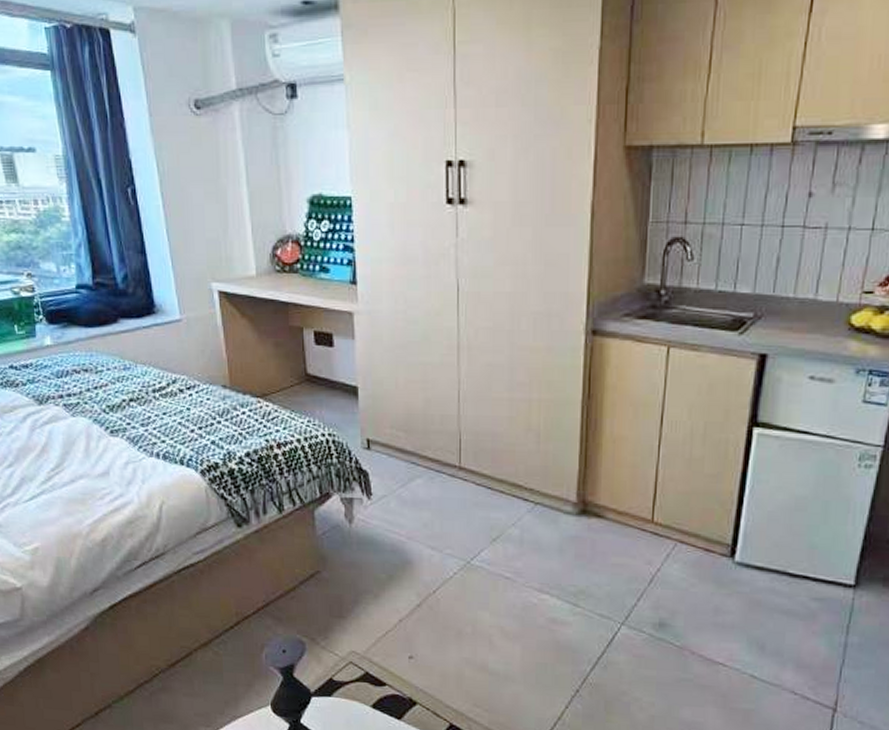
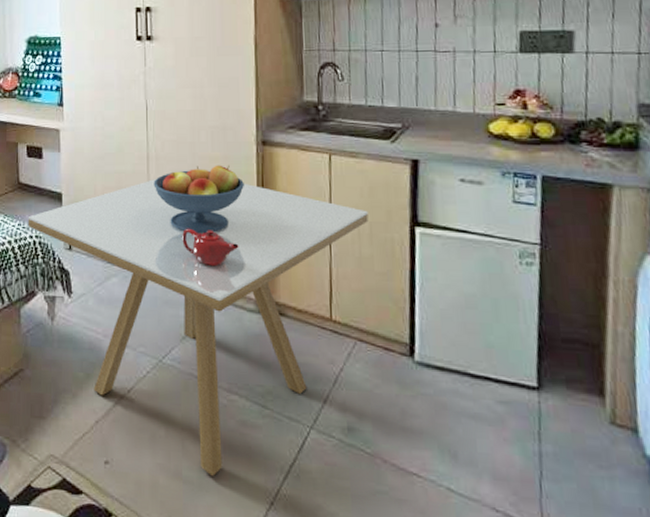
dining table: none [318,362,704,668] -> present [27,170,369,476]
fruit bowl: none [464,356,568,433] -> present [153,165,244,234]
teapot: none [496,426,559,468] -> present [182,228,239,267]

